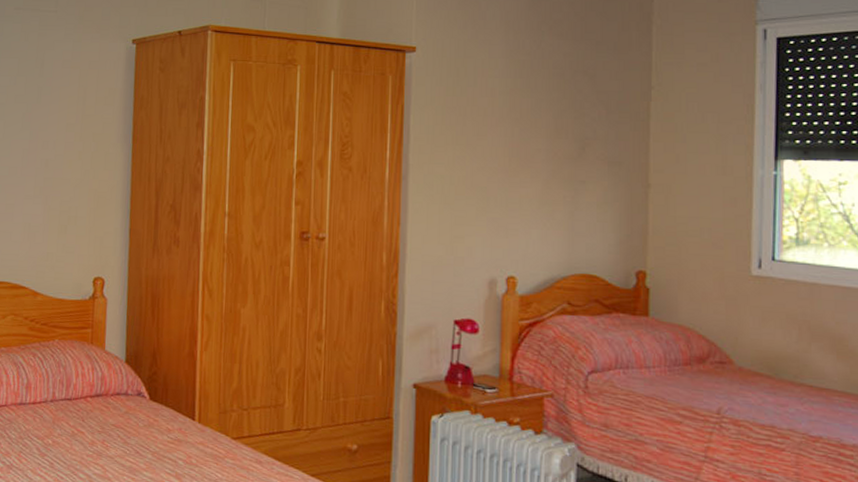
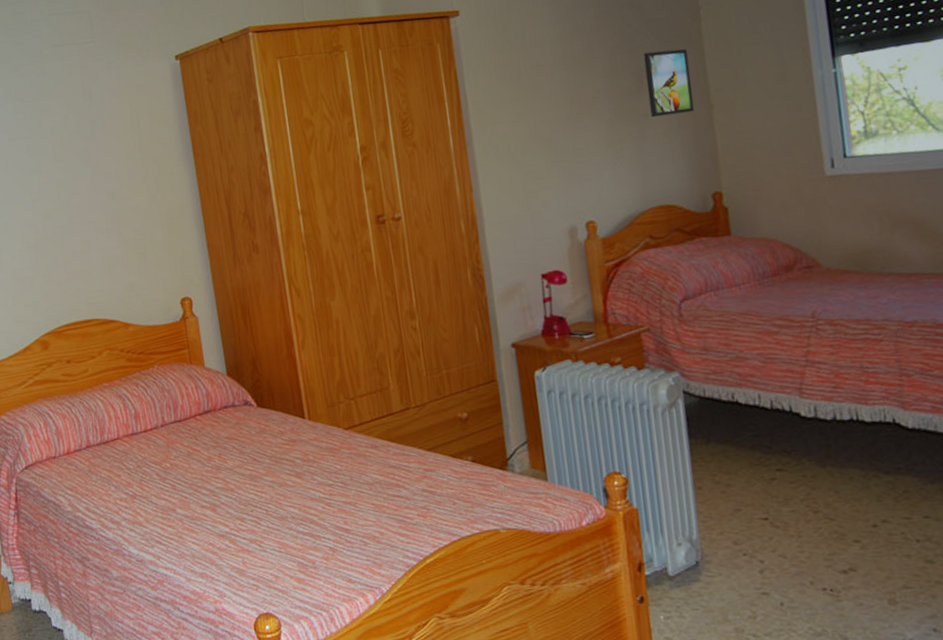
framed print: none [588,121,634,188] -> present [643,49,695,118]

